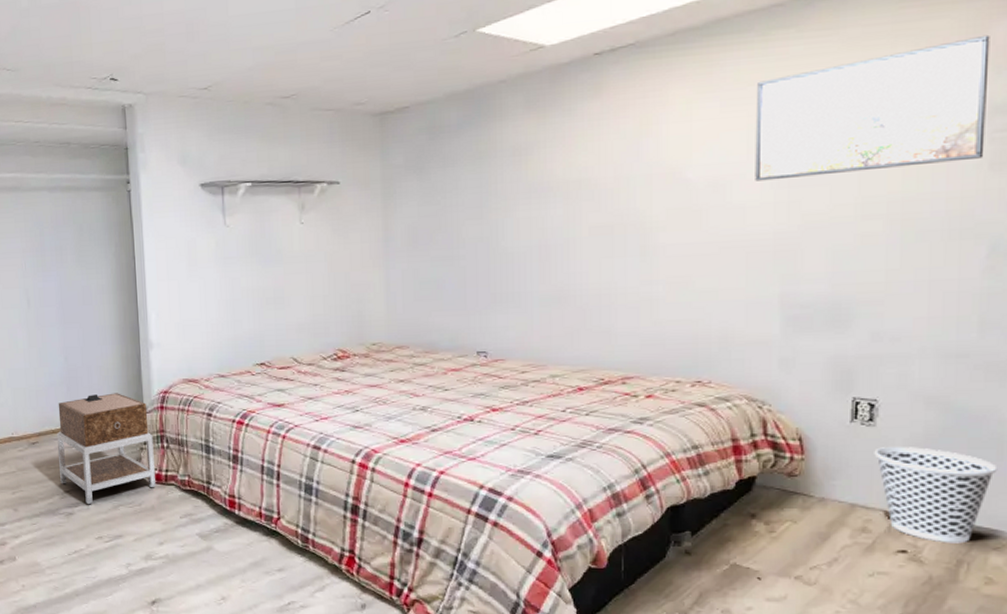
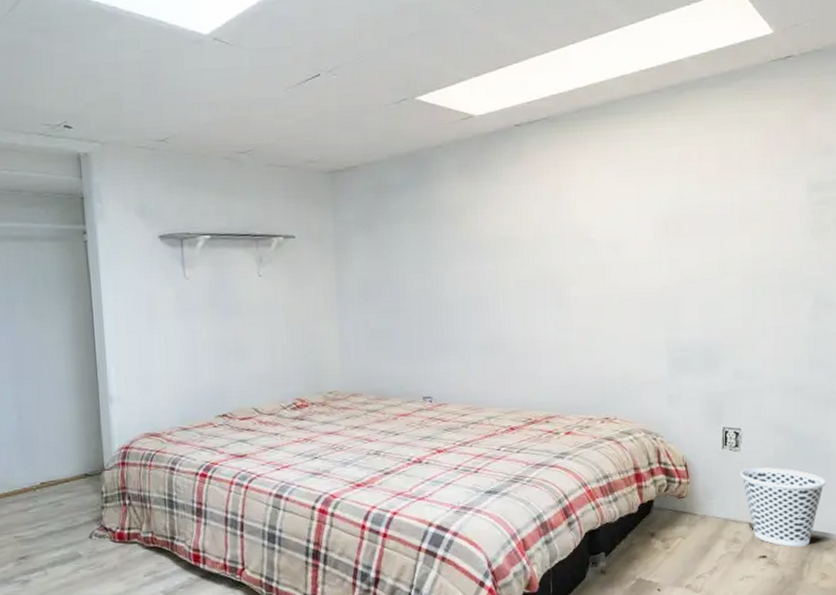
nightstand: present [56,393,156,505] -> none [10,450,118,570]
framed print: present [755,34,990,181] -> none [643,125,808,242]

